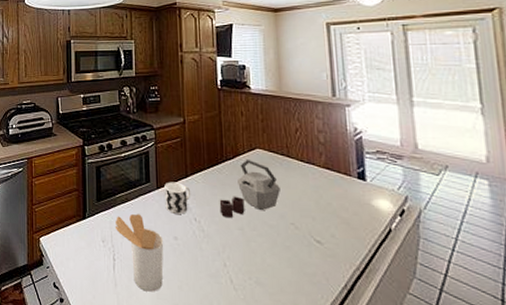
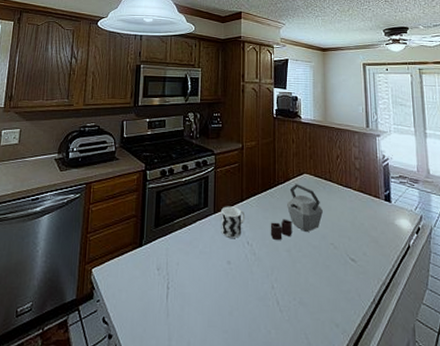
utensil holder: present [116,214,164,292] -> none [172,239,218,320]

